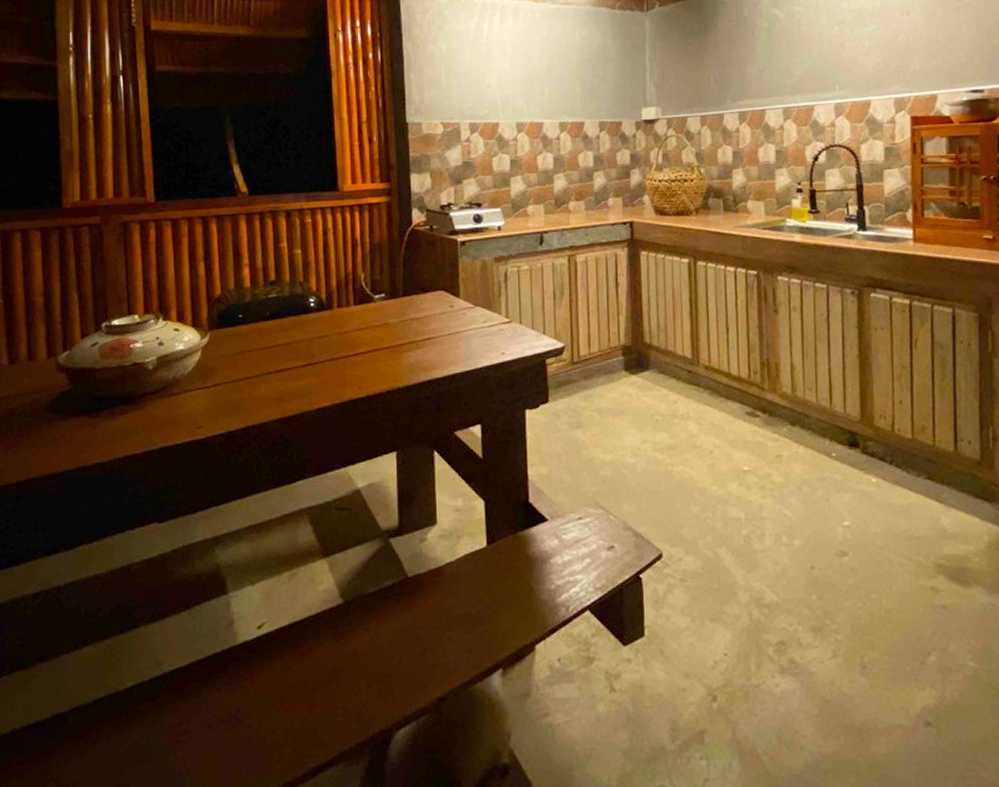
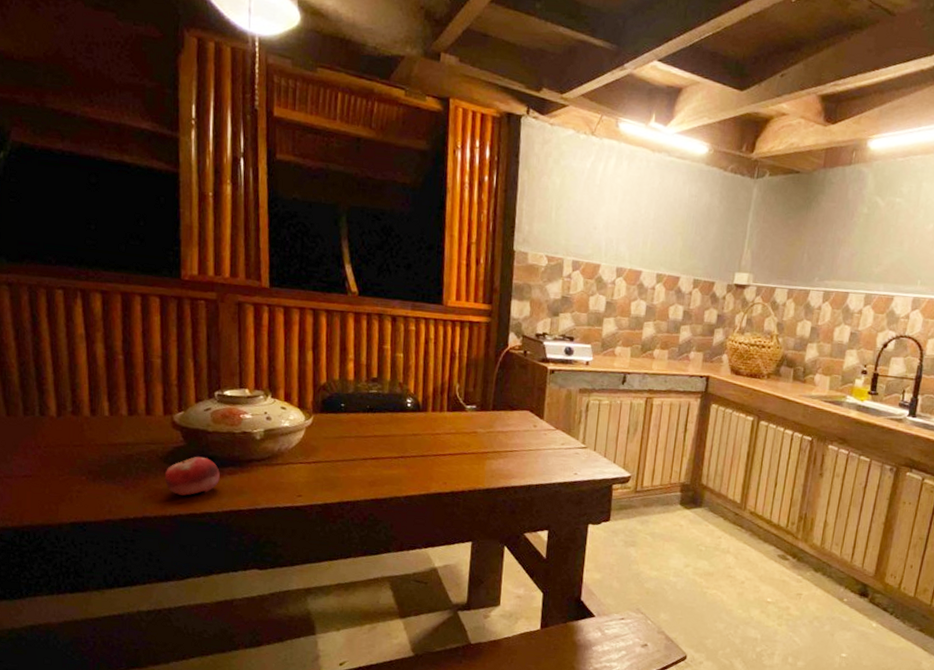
fruit: none [49,398,110,447] -> present [164,456,220,496]

